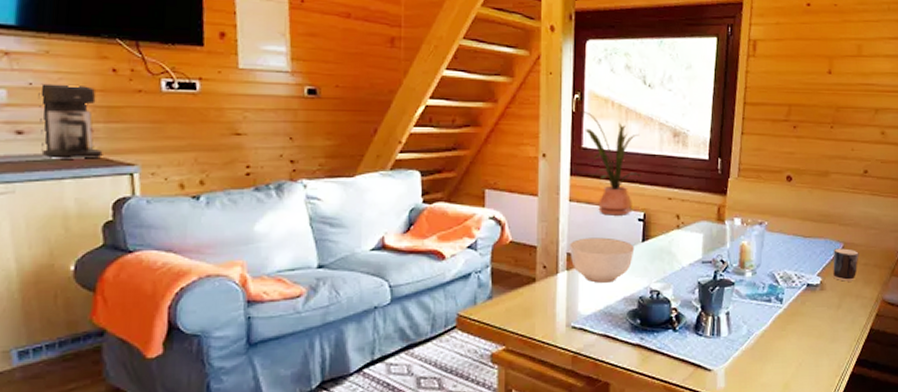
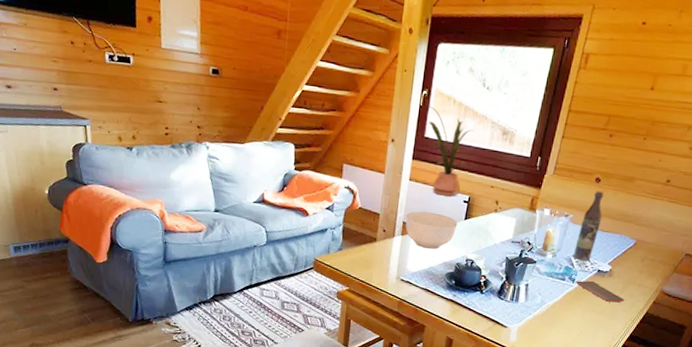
coffee maker: present [38,83,103,159] -> none [20,49,66,111]
wine bottle: none [775,191,801,276] -> present [572,191,604,262]
smartphone: none [783,298,844,321] -> present [575,280,625,303]
mug: present [833,248,859,282] -> none [622,244,649,273]

